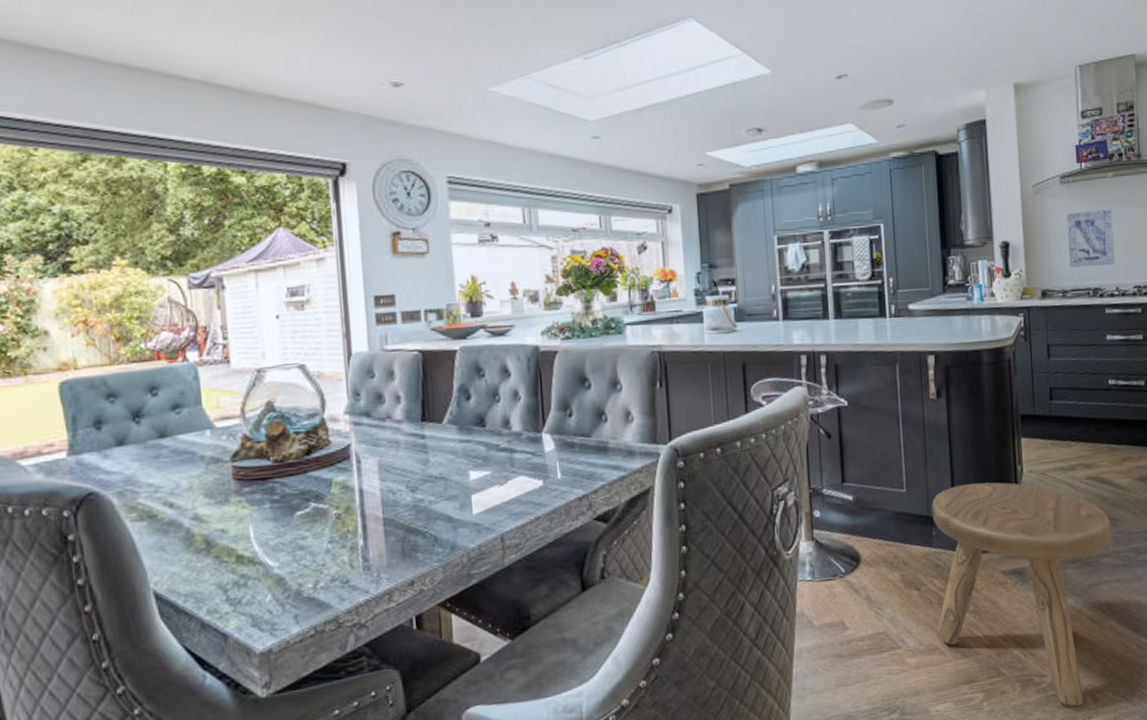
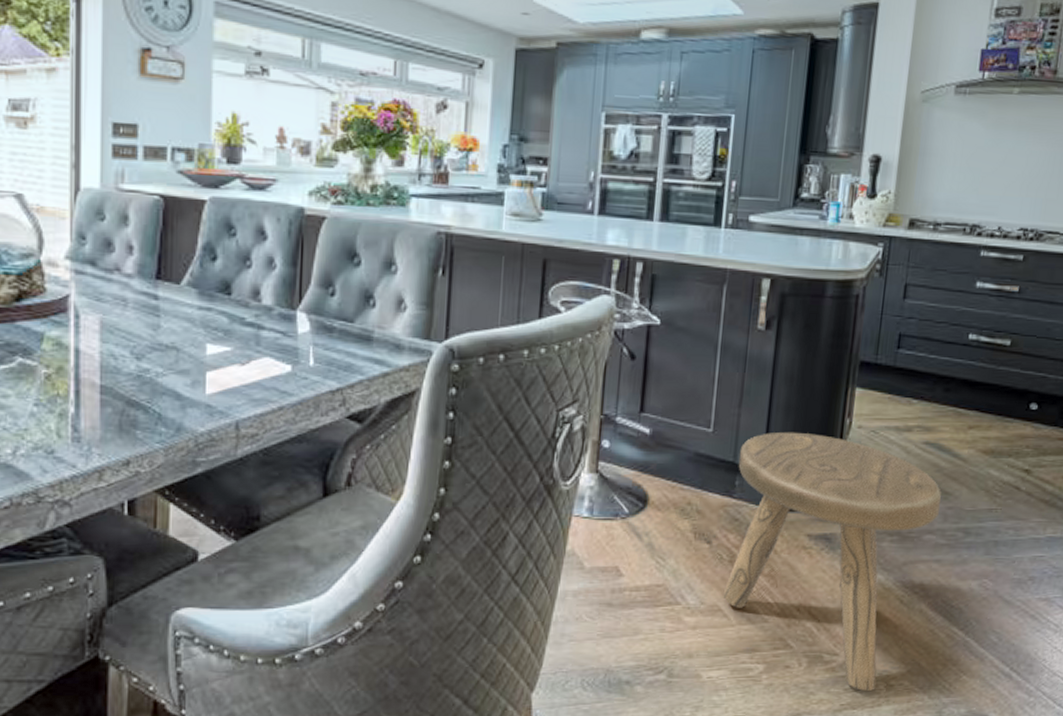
wall art: present [1066,209,1115,268] -> none [948,130,1011,200]

